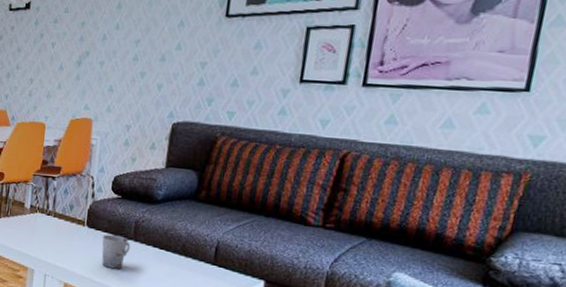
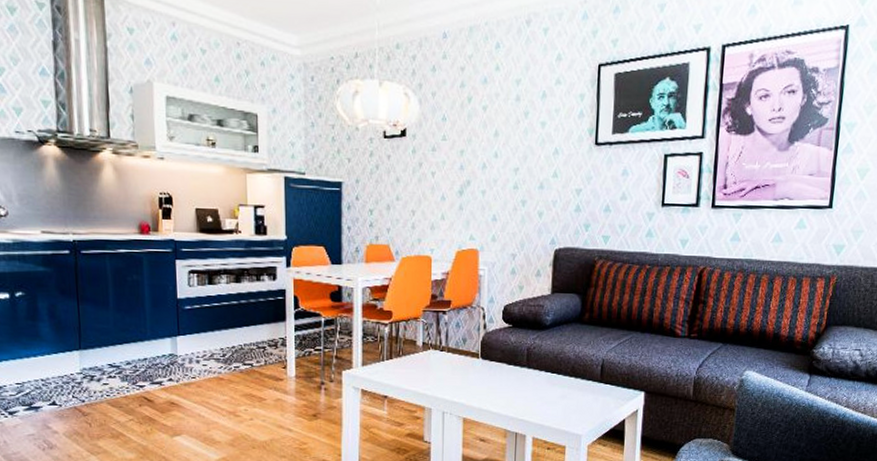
cup: present [101,234,131,269] -> none [496,364,524,398]

